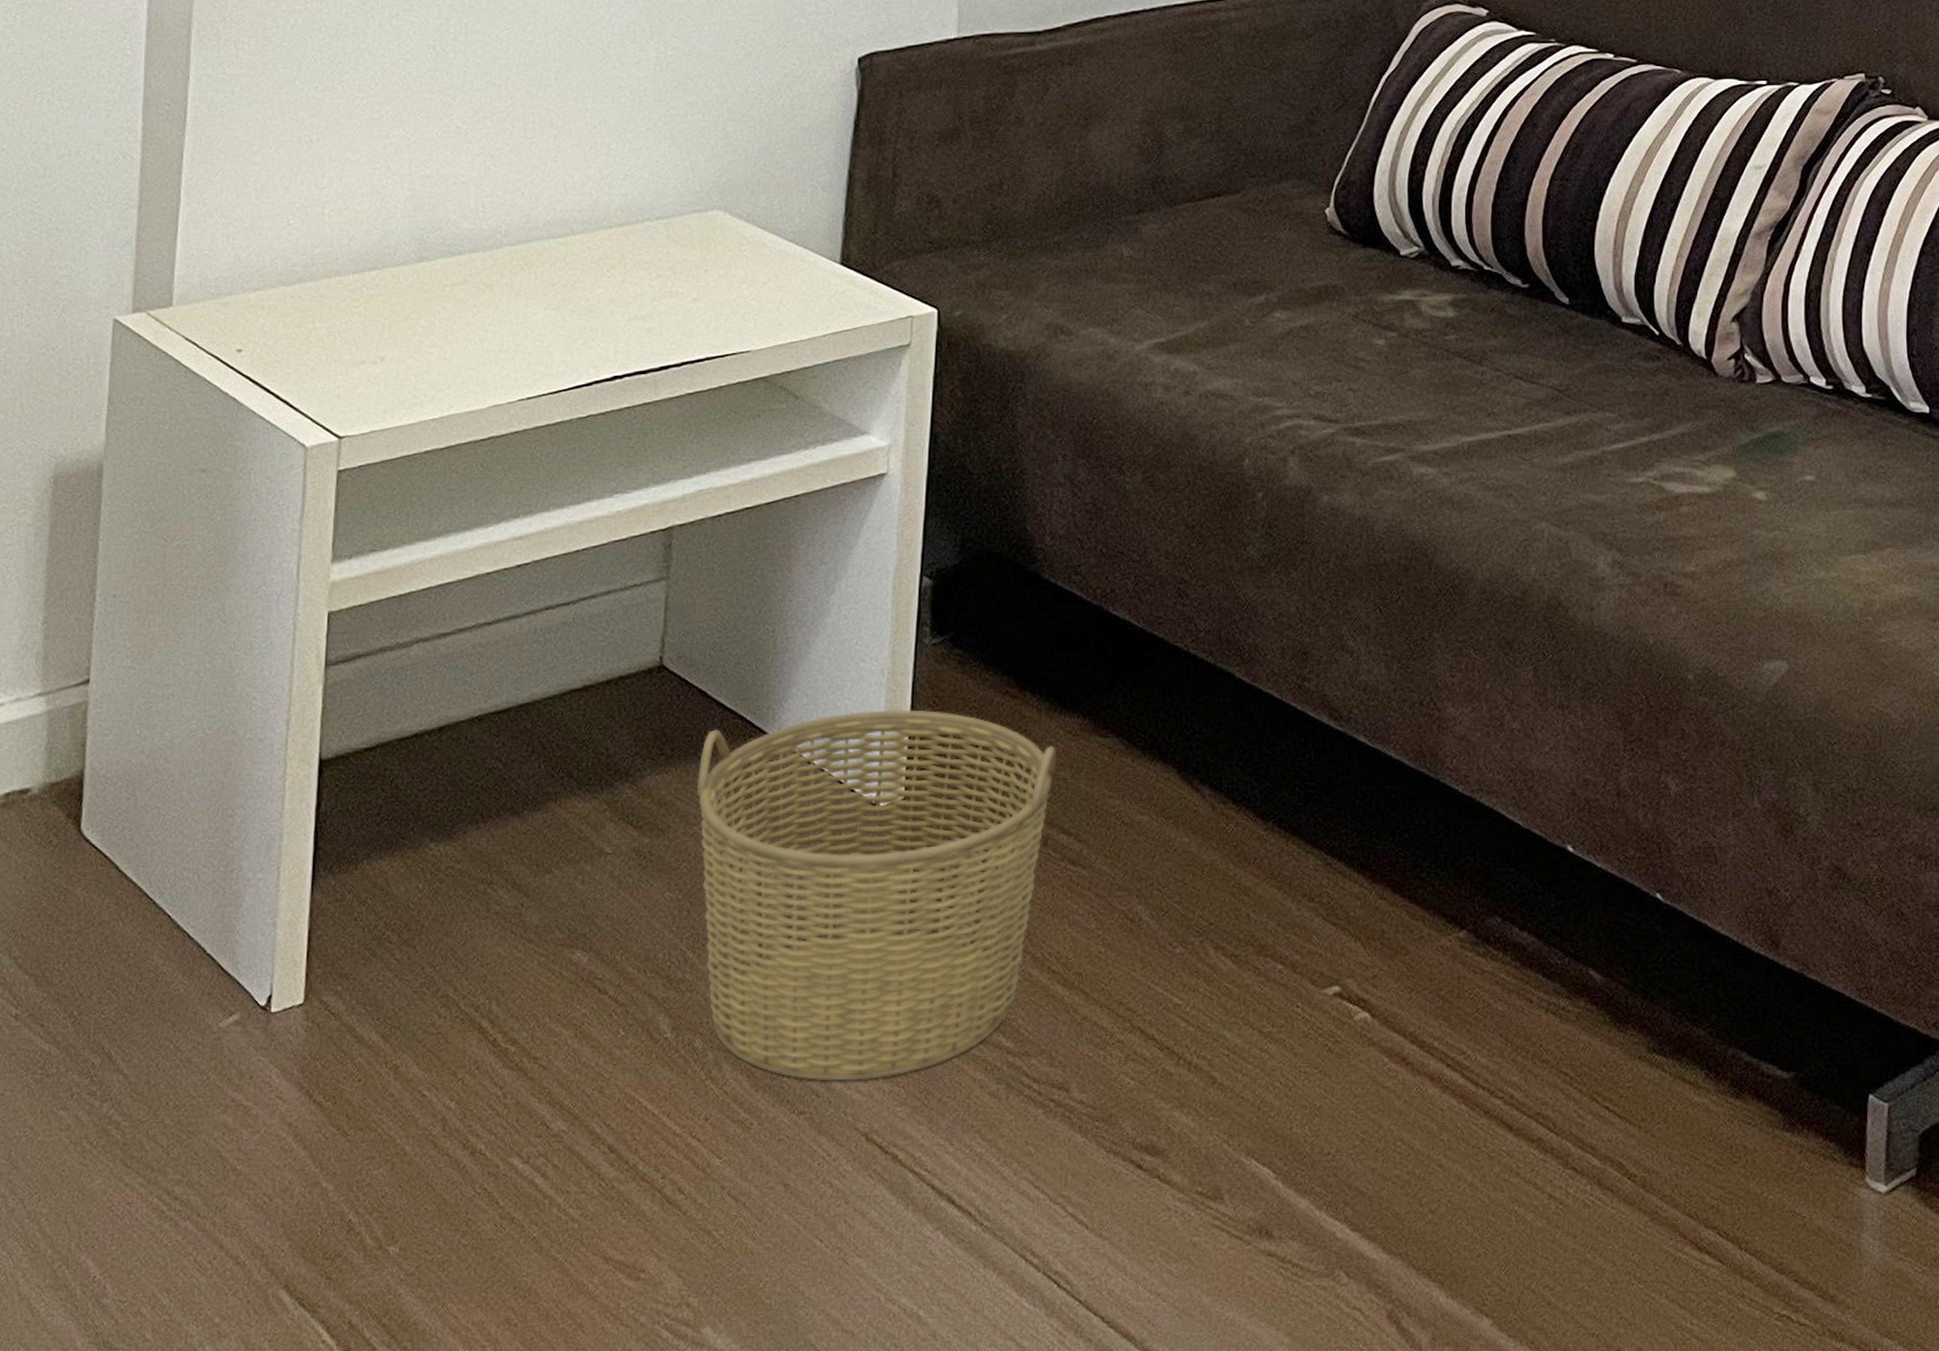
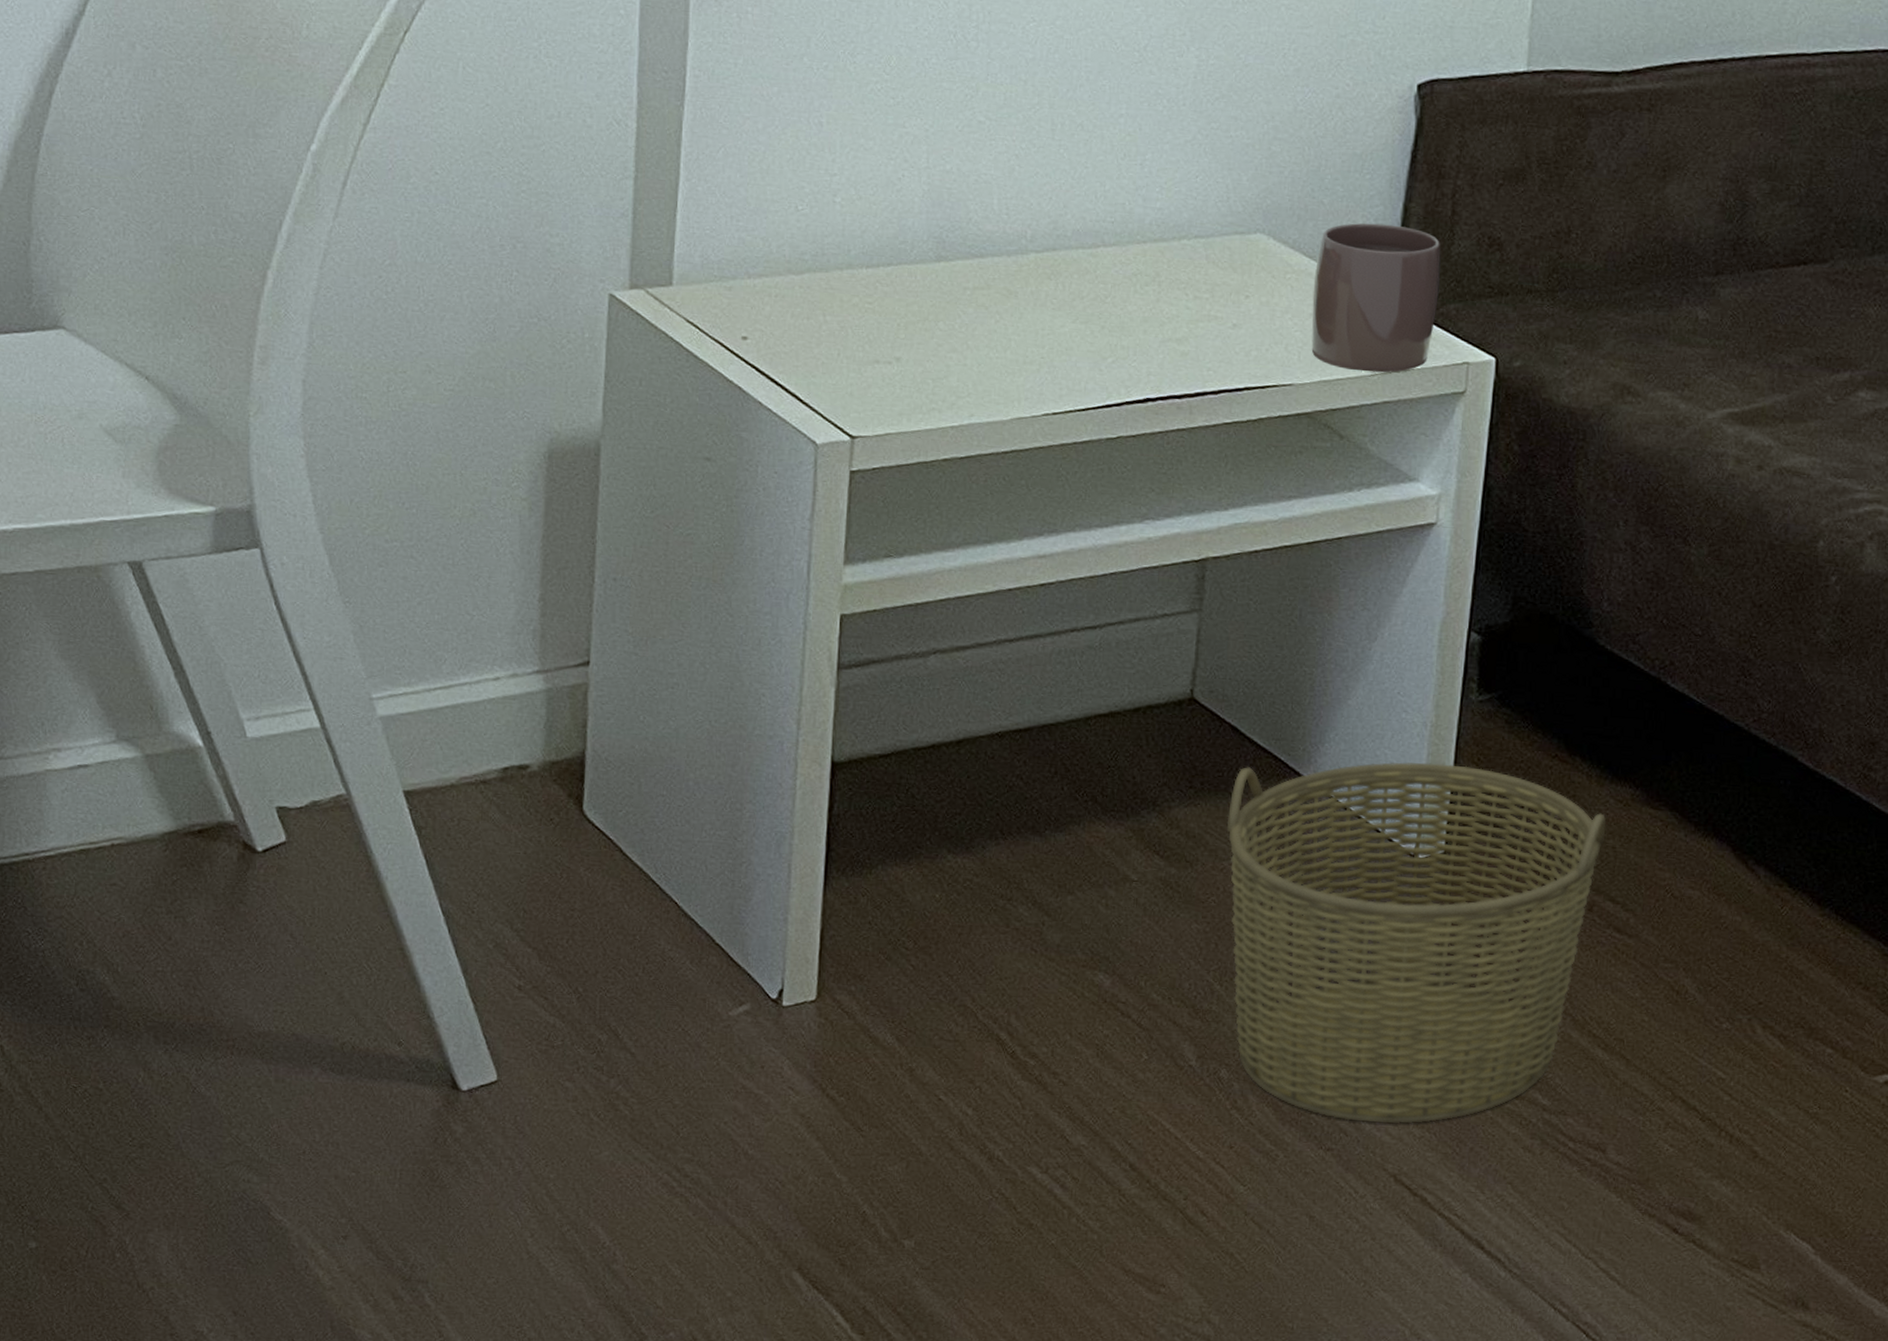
mug: none [766,191,884,333] -> present [1311,223,1441,373]

